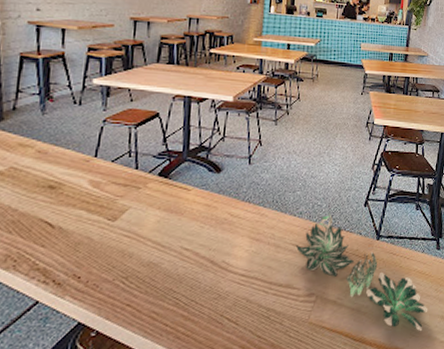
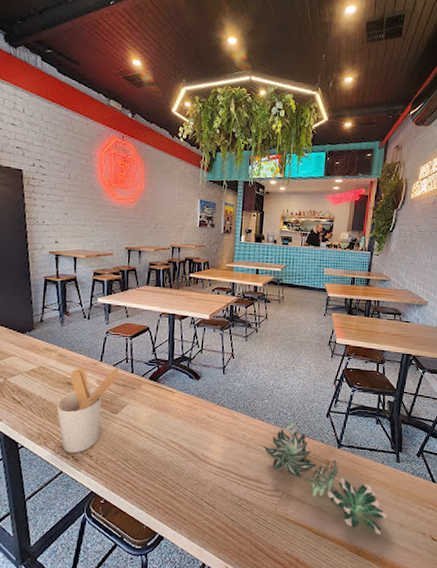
utensil holder: none [32,163,120,276] -> present [56,367,120,453]

